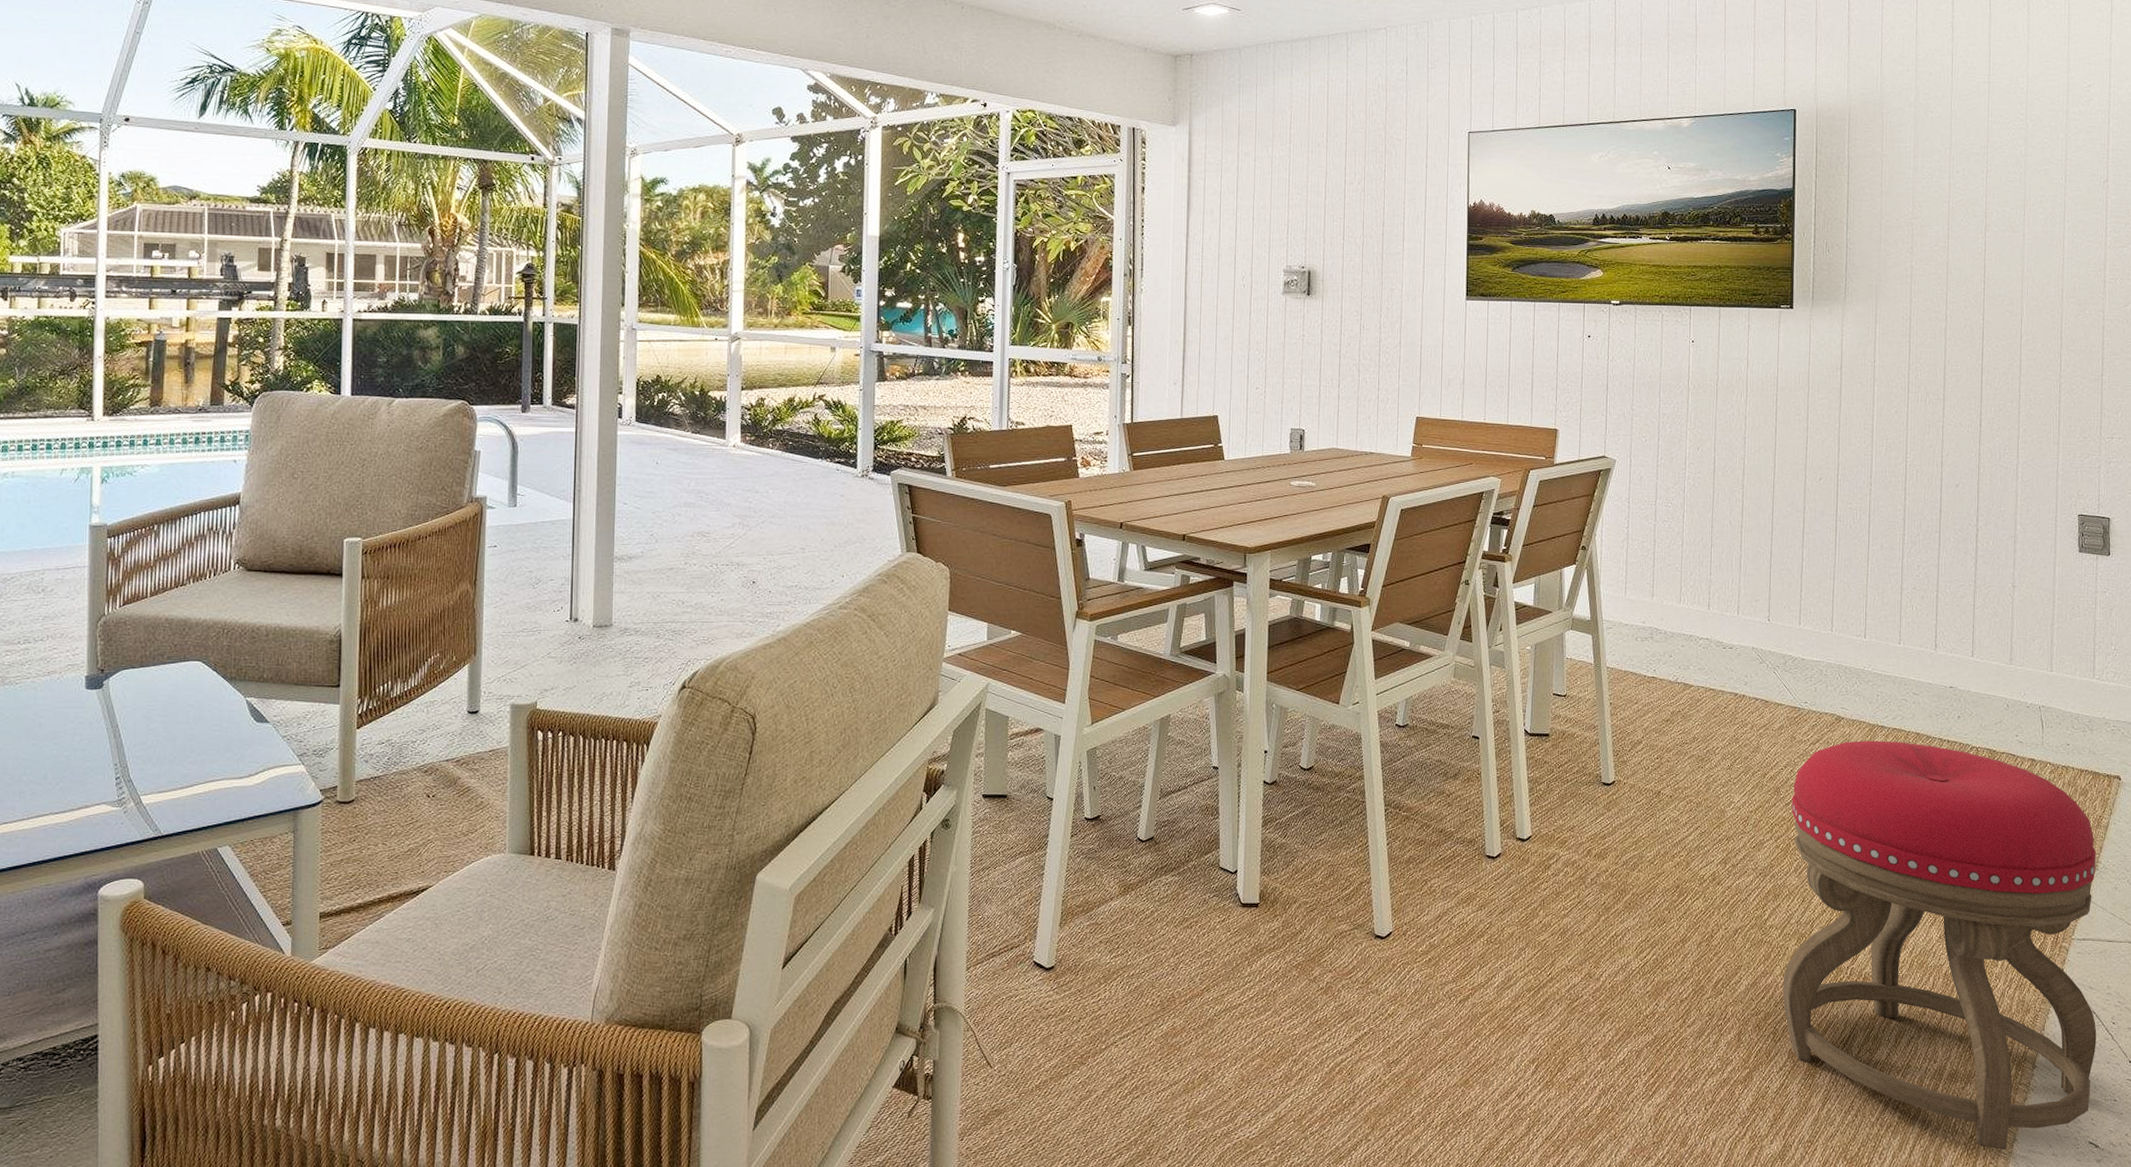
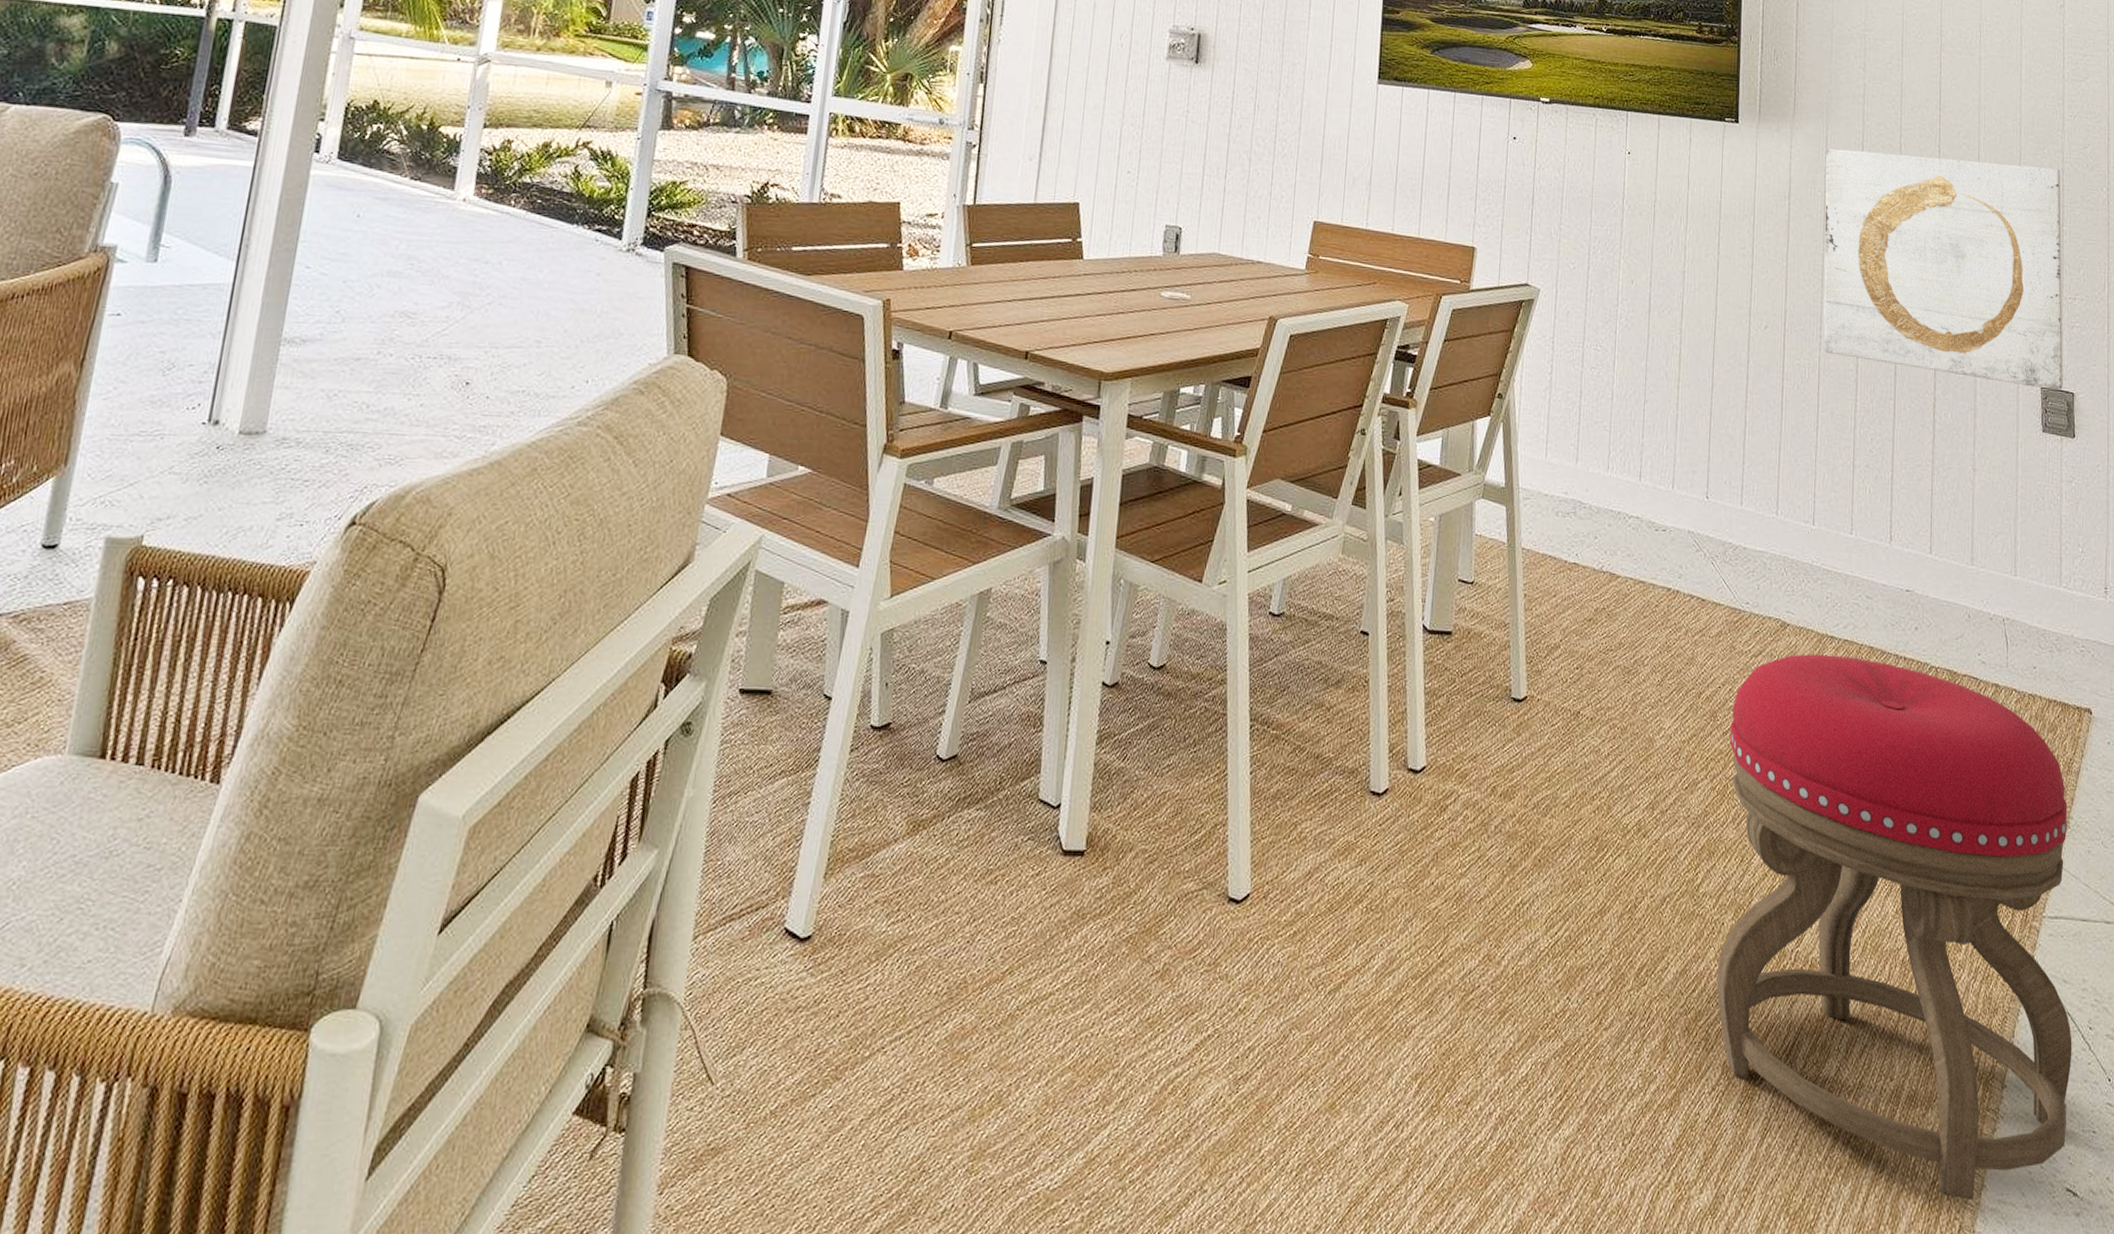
wall art: none [1874,324,2101,516] -> present [1824,147,2063,390]

